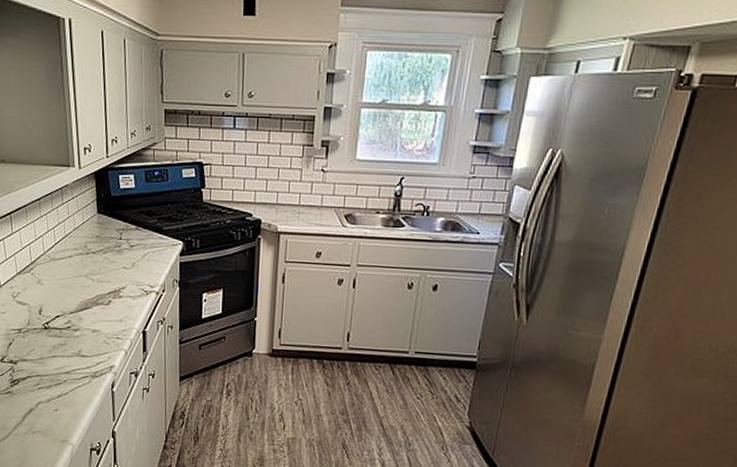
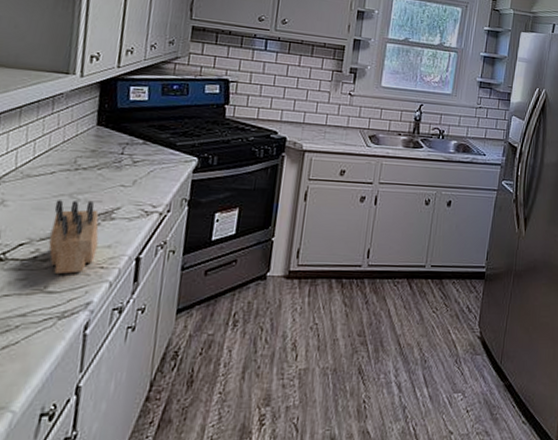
knife block: none [76,280,112,342] -> present [48,200,99,275]

